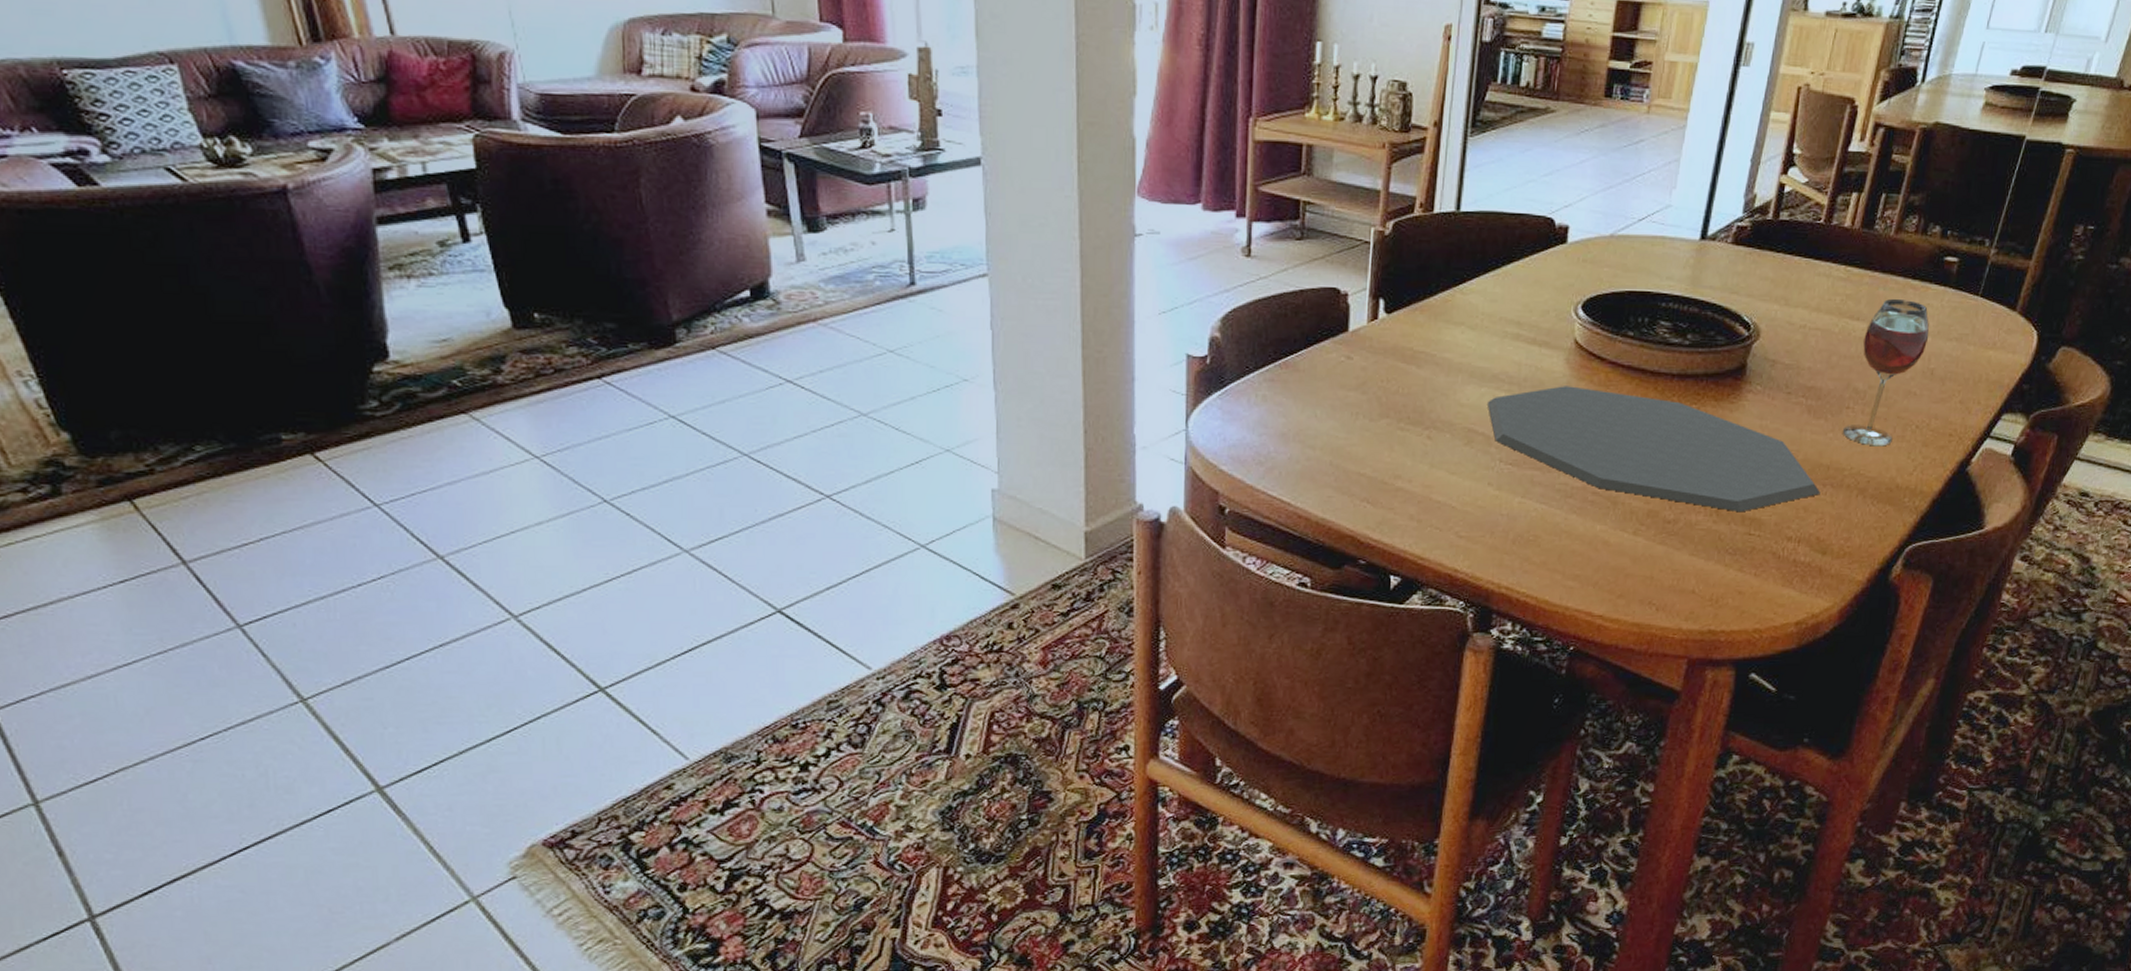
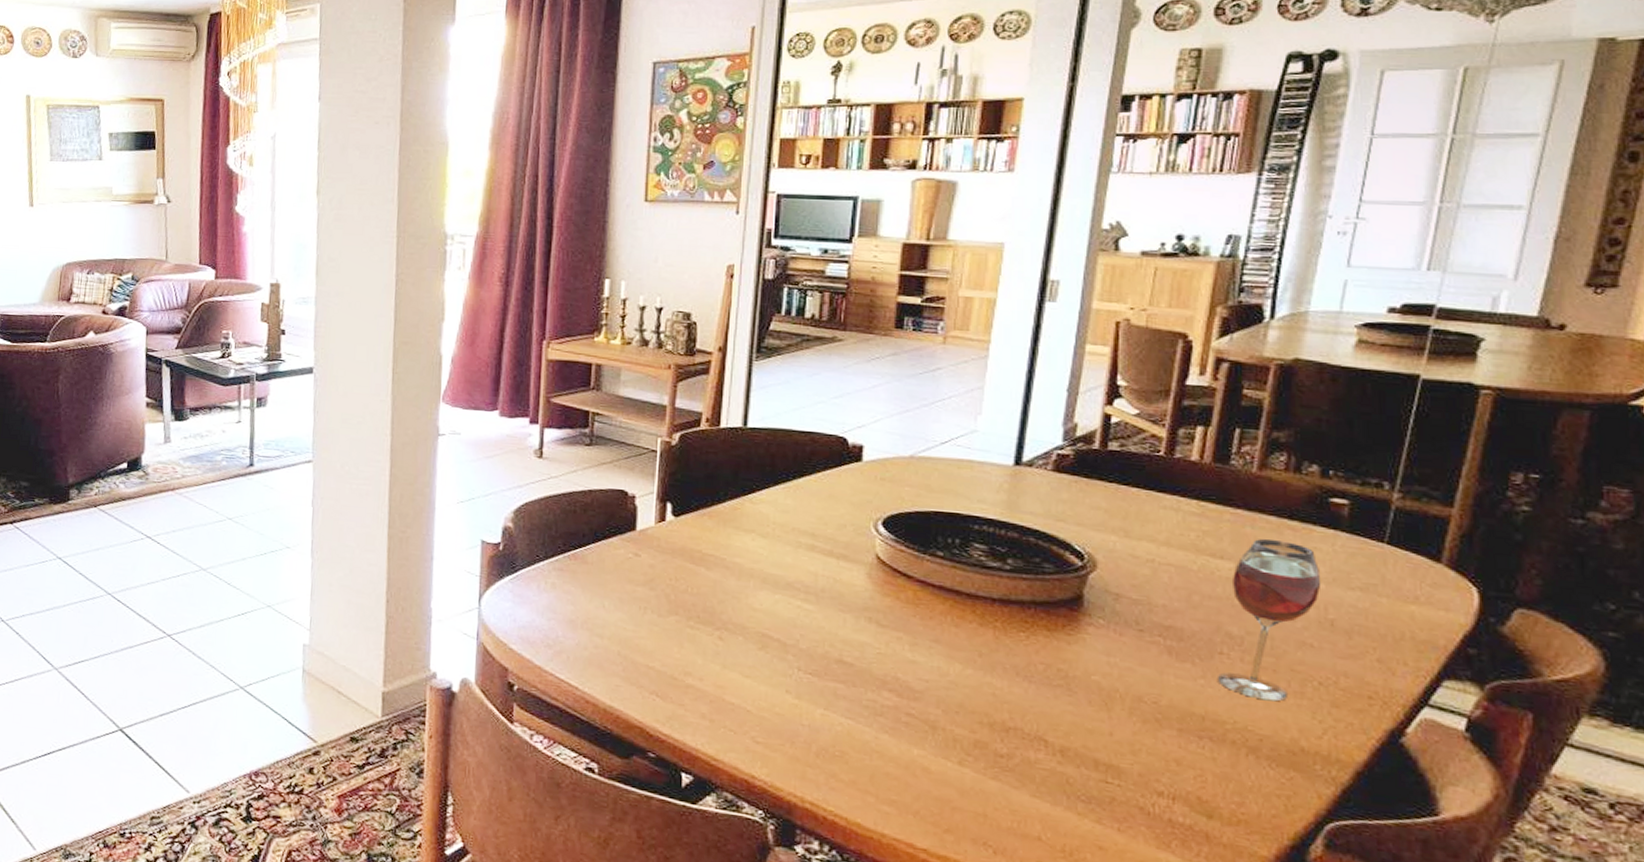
placemat: present [1488,386,1820,513] -> none [783,600,1196,756]

